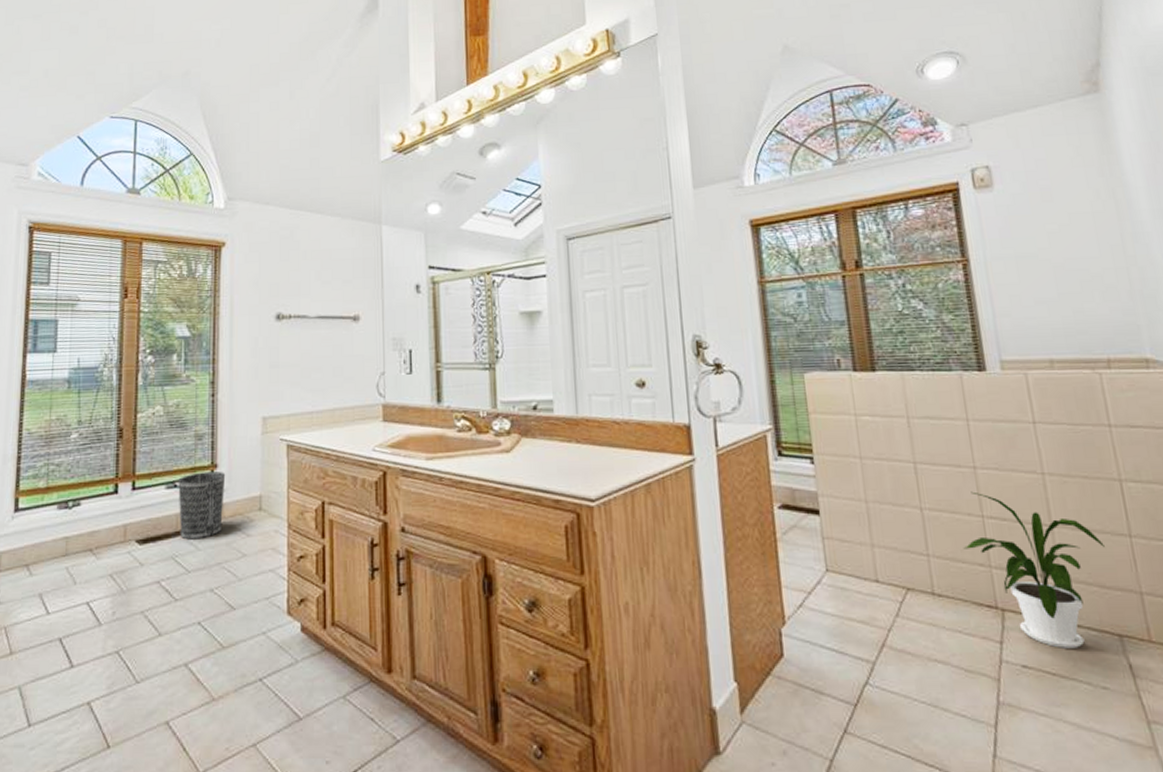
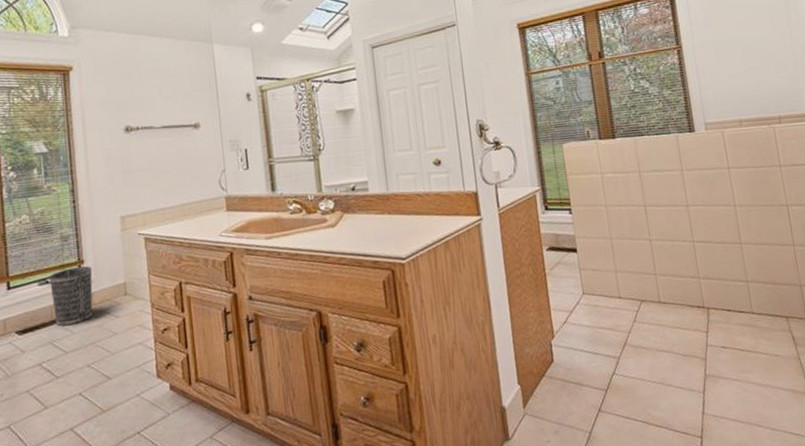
house plant: present [963,491,1105,648] -> none [680,223,777,331]

